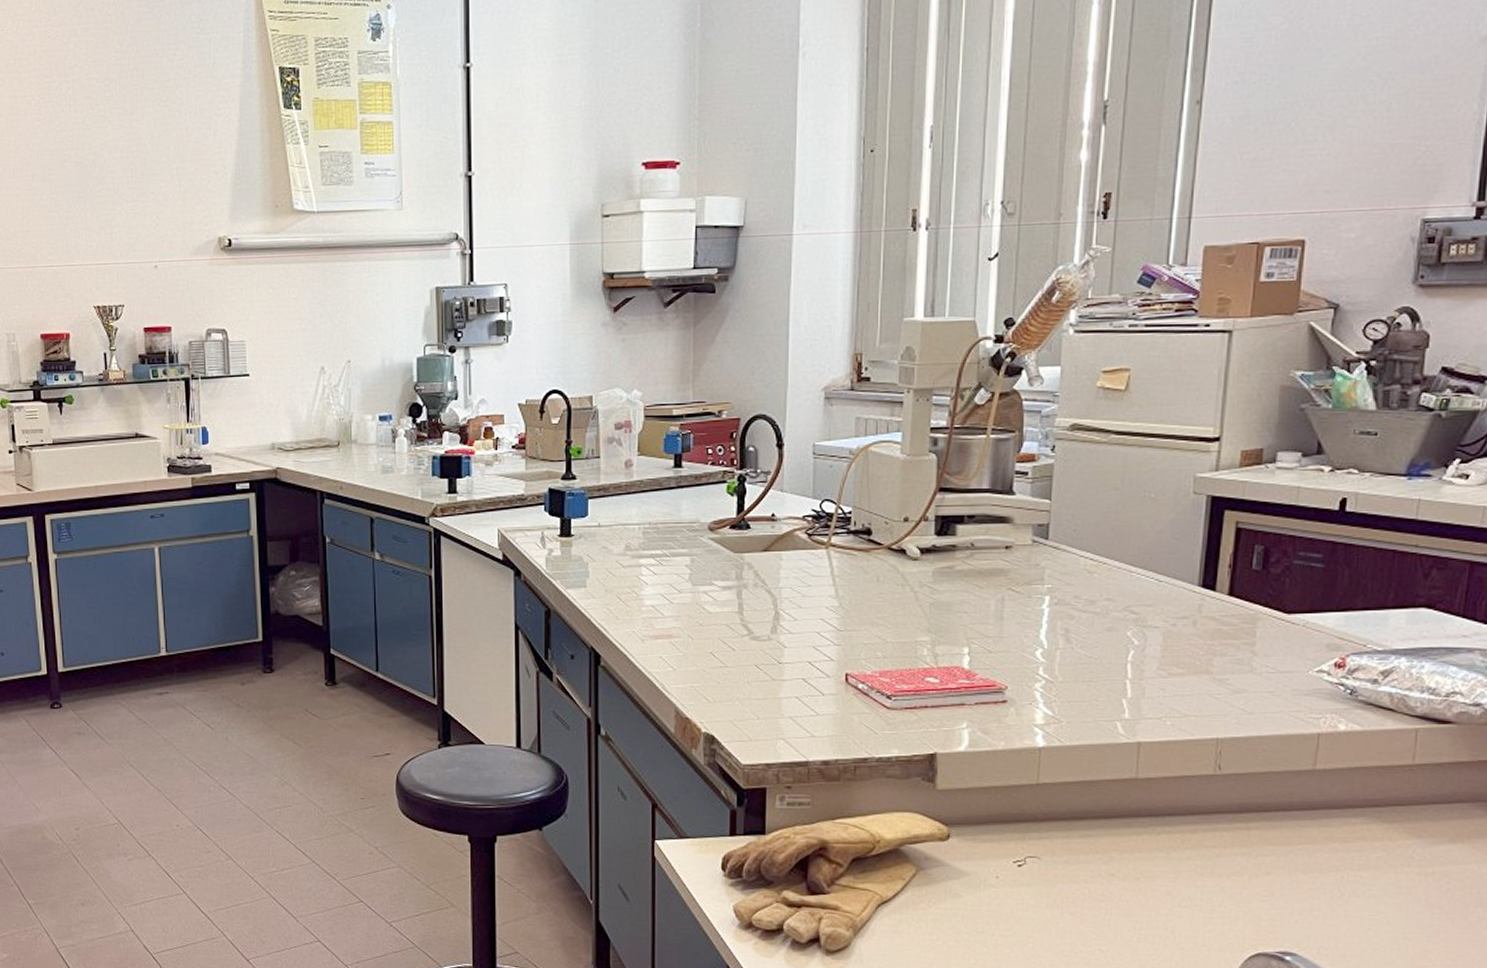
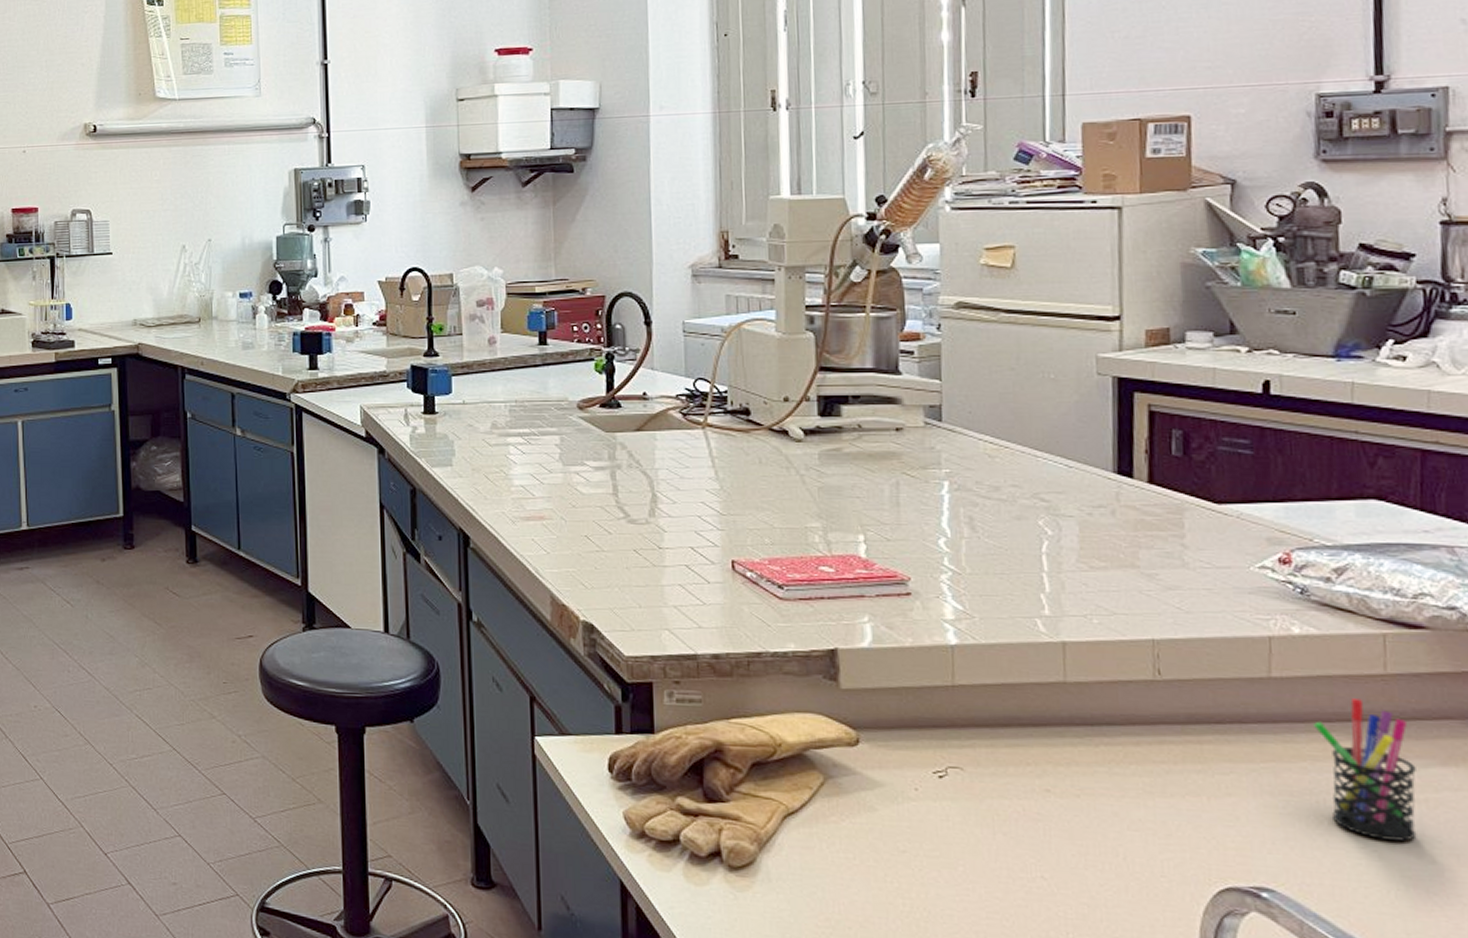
pen holder: none [1346,787,1428,909] -> present [1312,698,1417,842]

